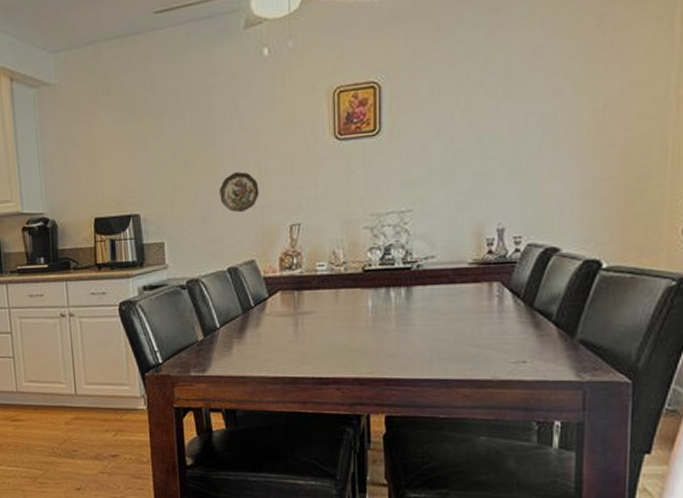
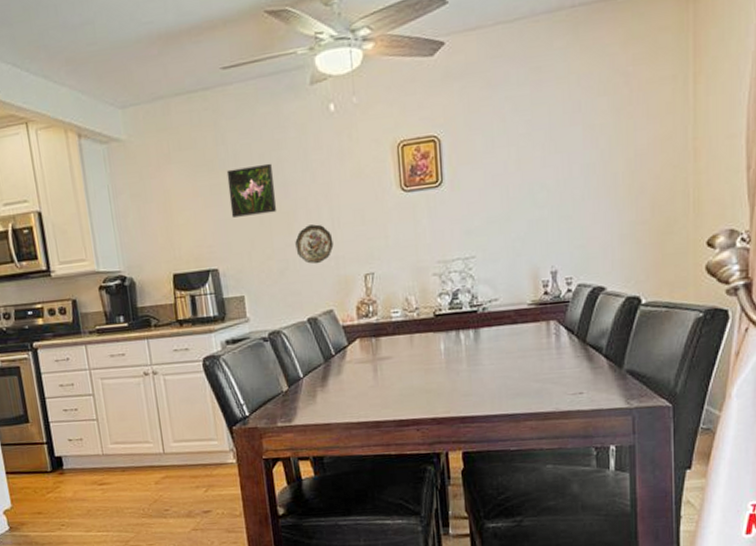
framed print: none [153,108,203,163] -> present [226,163,277,218]

